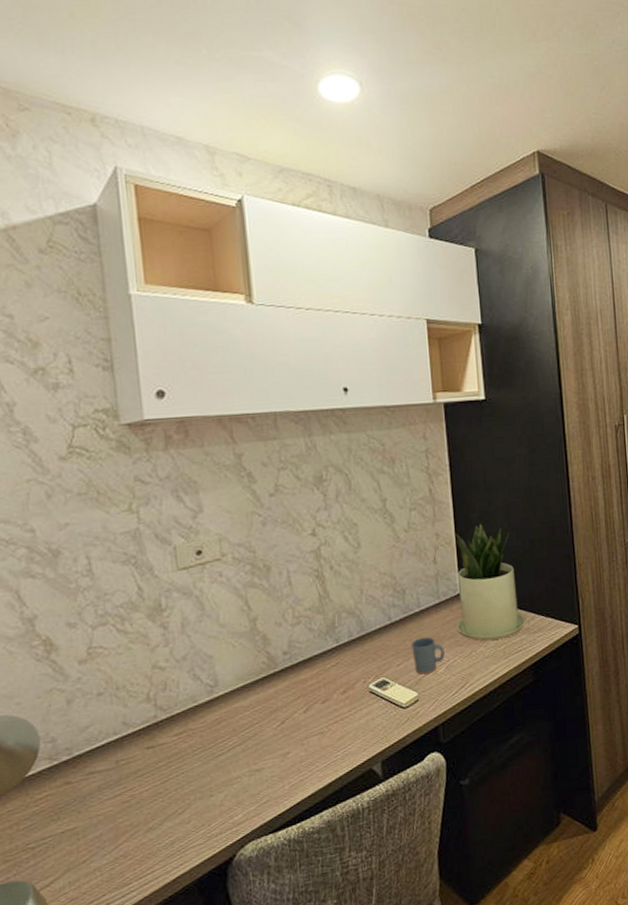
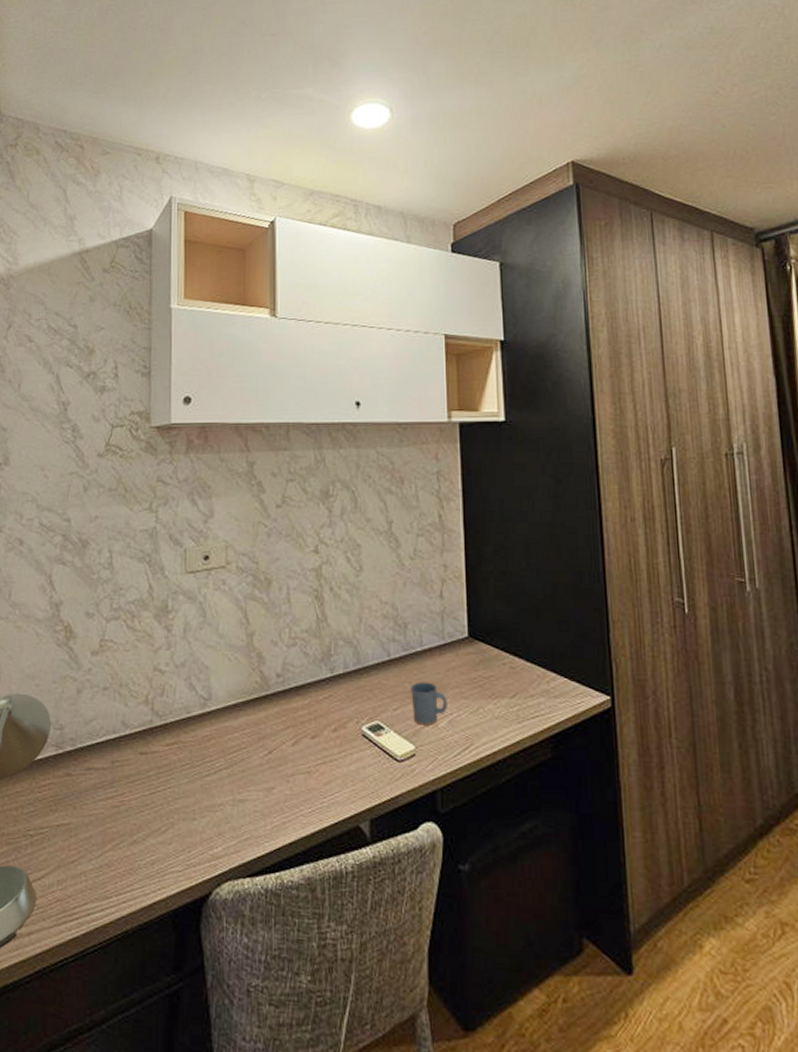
planter: present [455,524,526,641] -> none [463,560,545,698]

